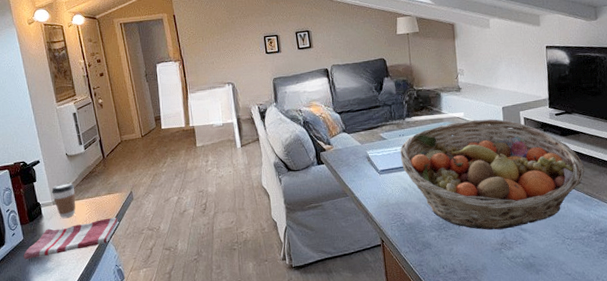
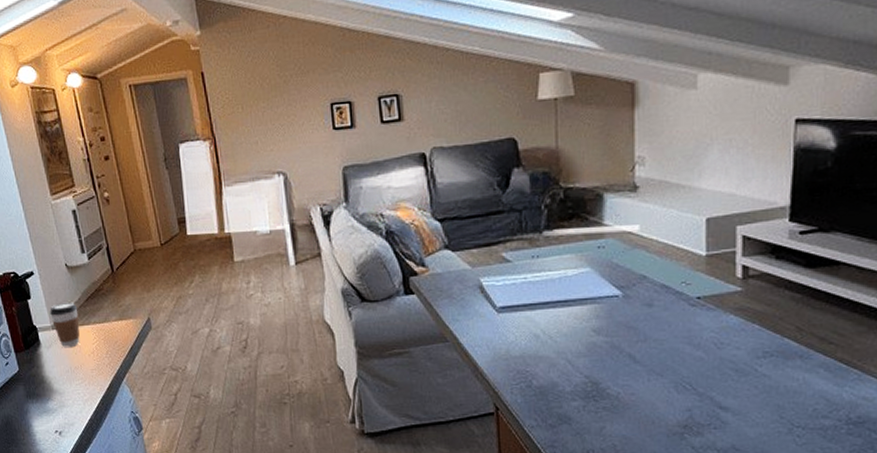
dish towel: present [23,217,119,260] -> none [20,350,134,396]
fruit basket: present [400,119,585,230] -> none [531,236,843,405]

